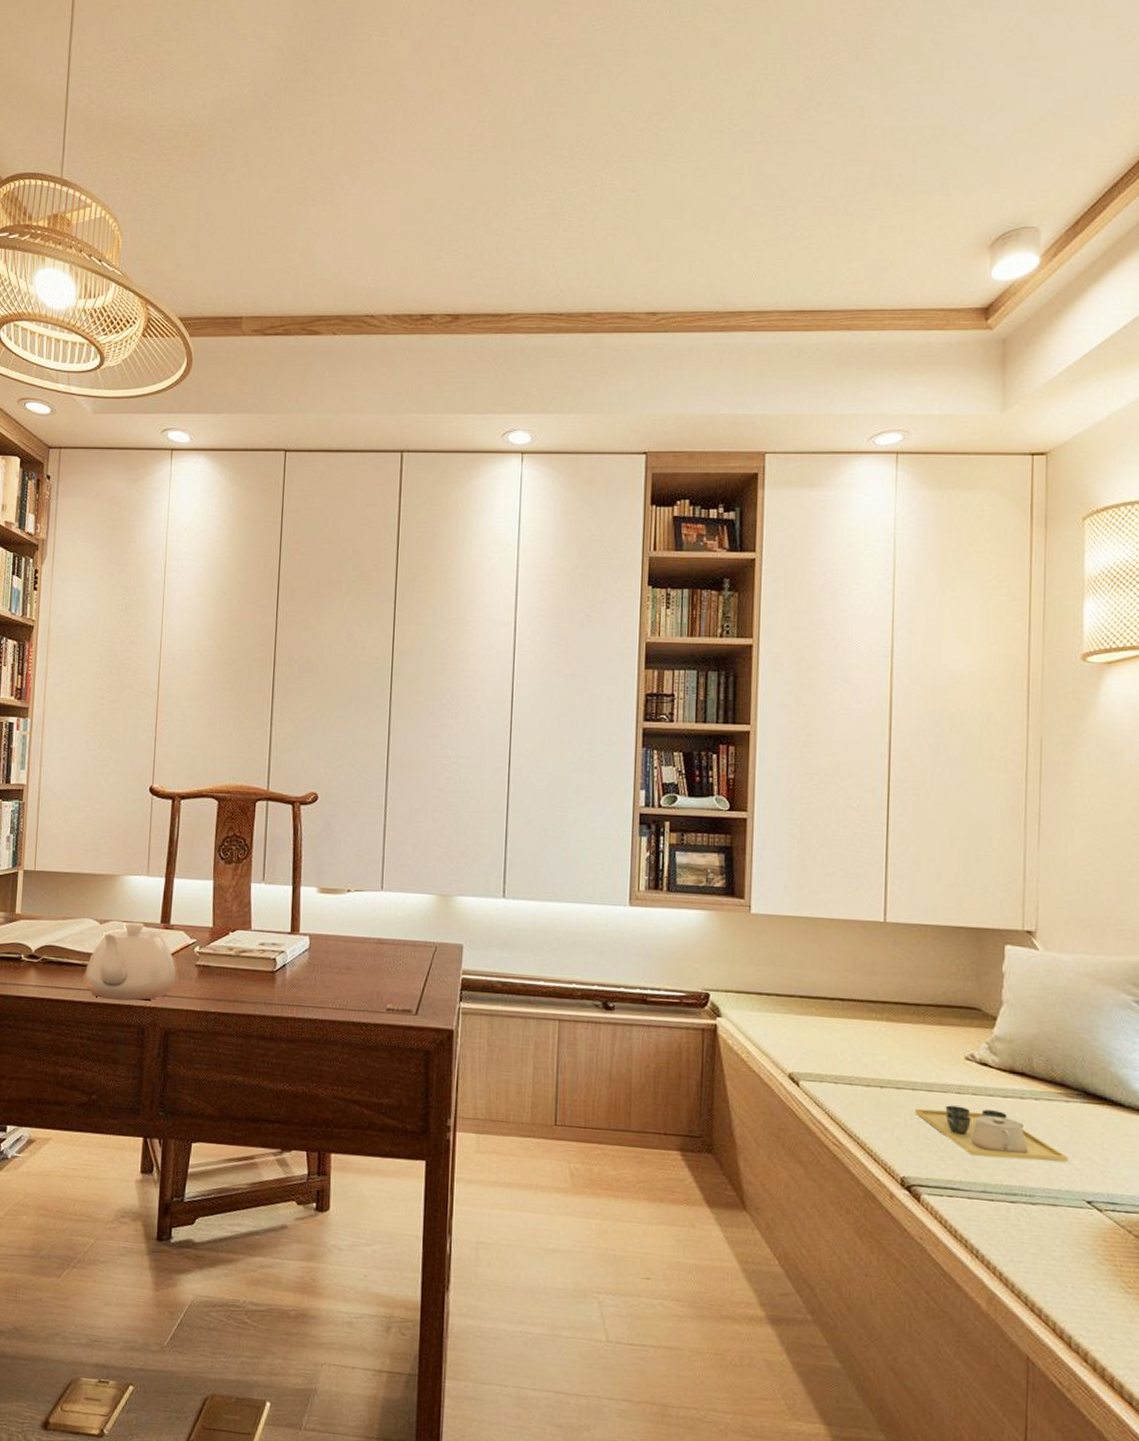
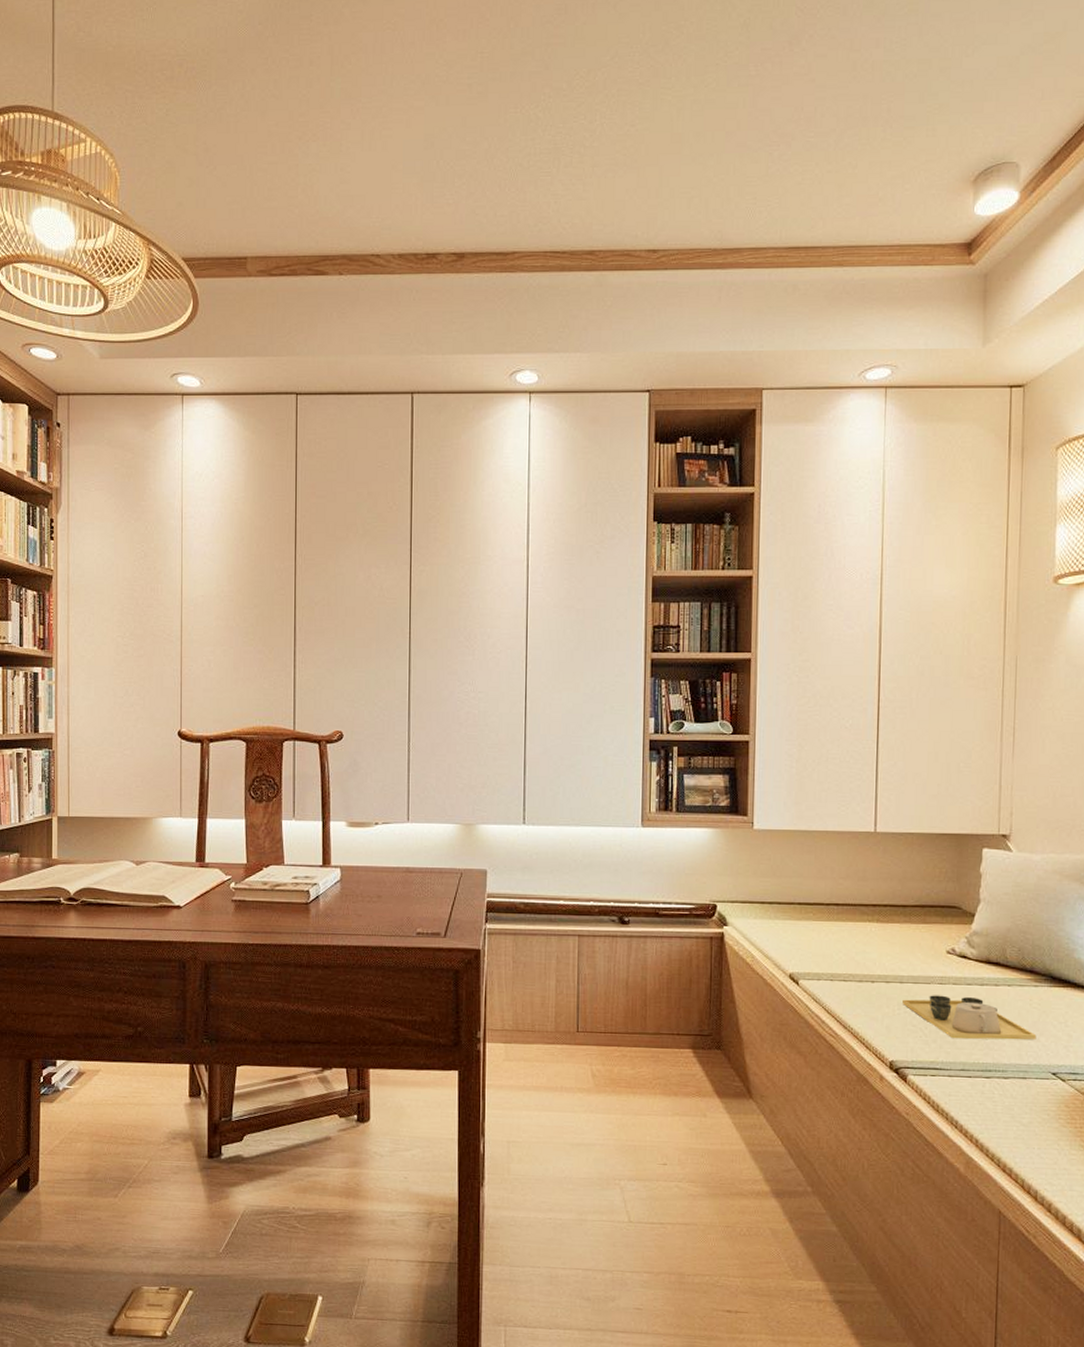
teapot: present [83,921,177,1001] -> none [123,861,214,938]

